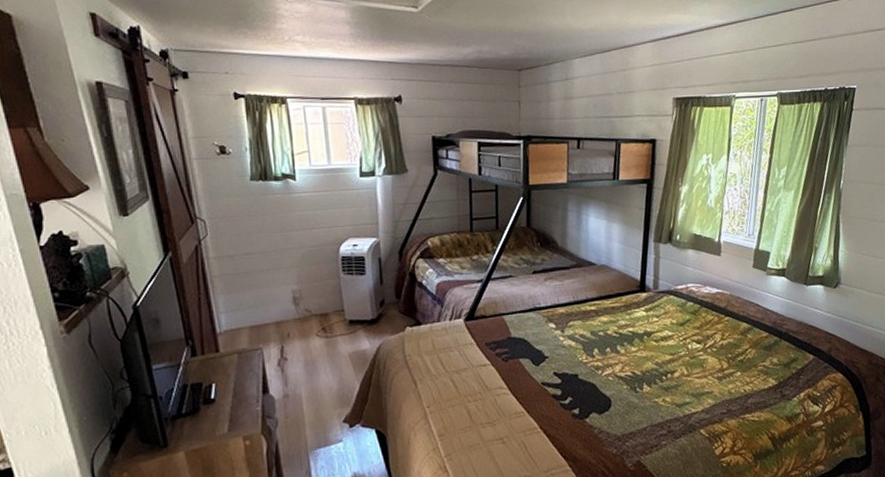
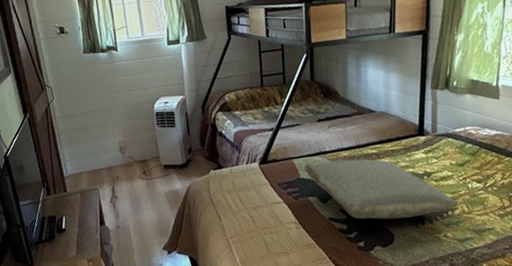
pillow: none [516,316,679,384] -> present [304,159,459,220]

